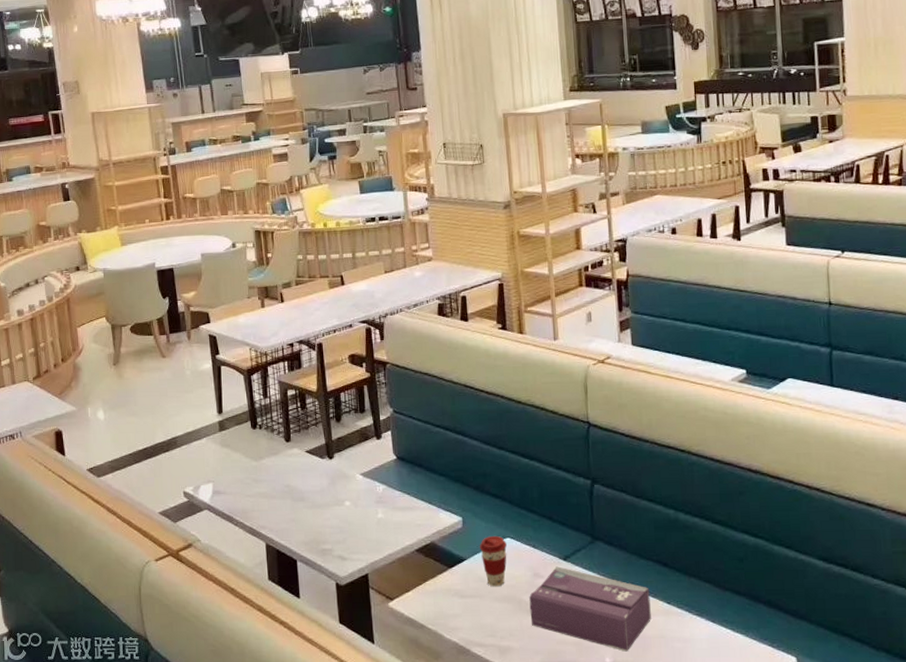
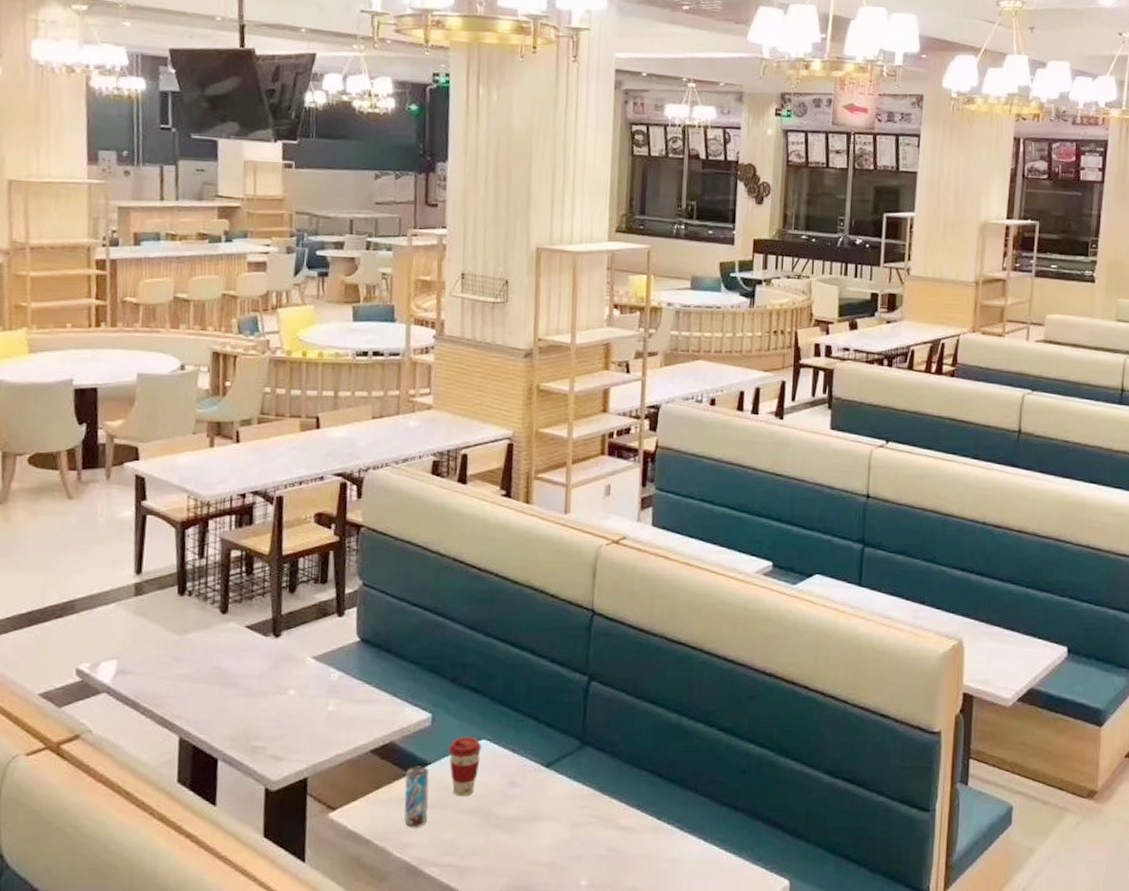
beverage can: none [447,562,469,614] -> present [404,766,429,828]
tissue box: present [529,566,651,652] -> none [499,774,640,873]

